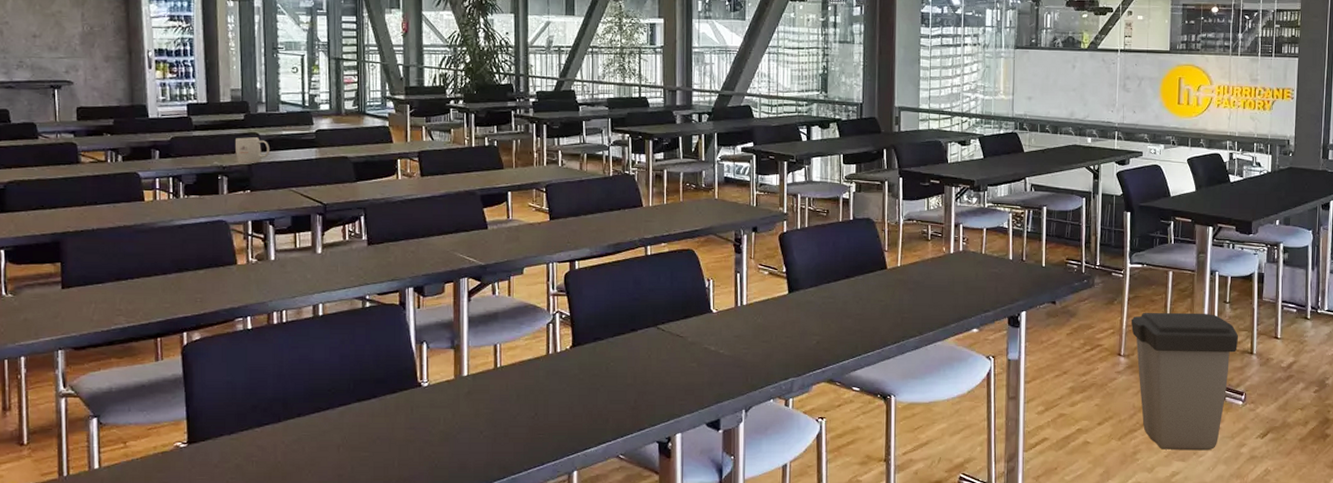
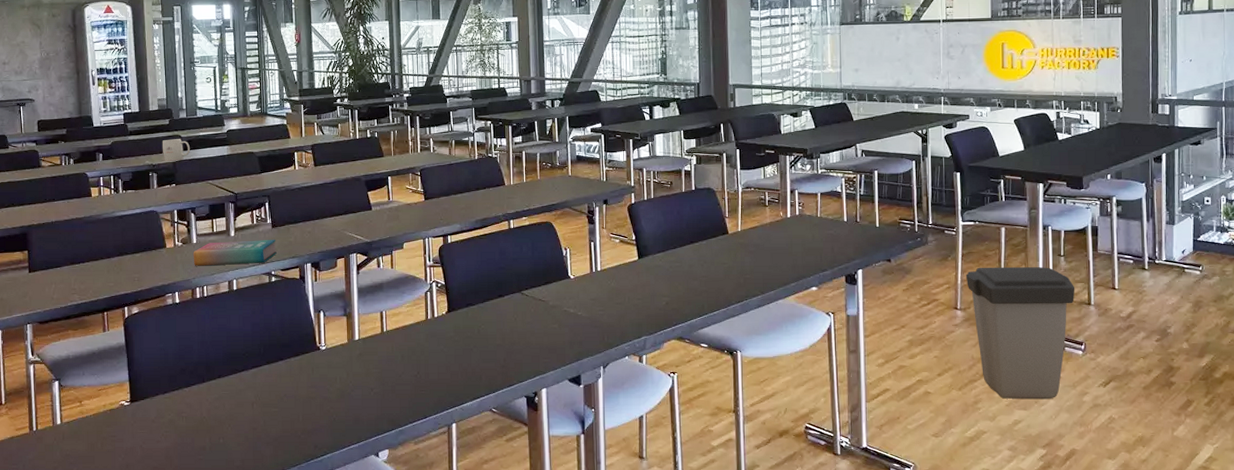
book: none [270,258,373,287] -> present [193,239,277,266]

